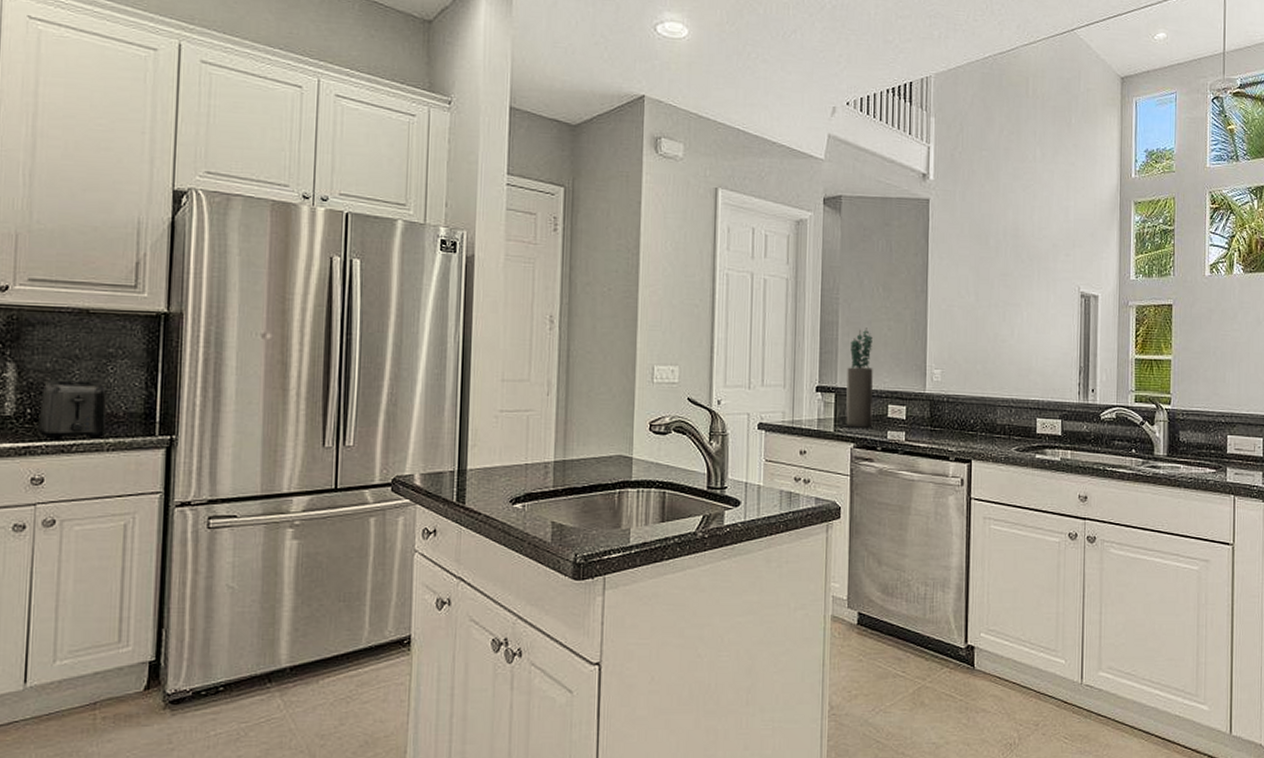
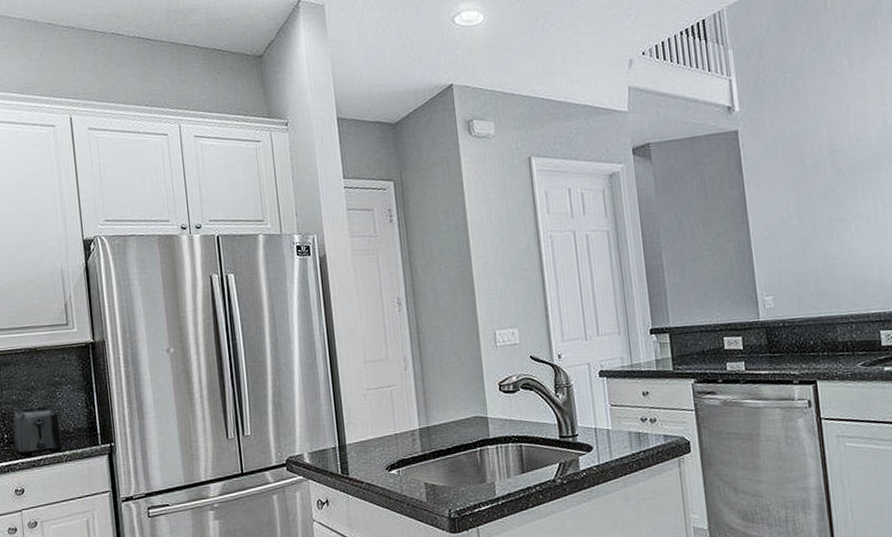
vase: present [846,328,873,428] -> none [678,266,711,365]

